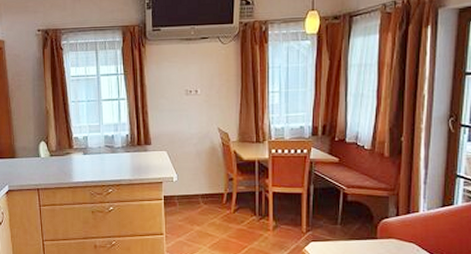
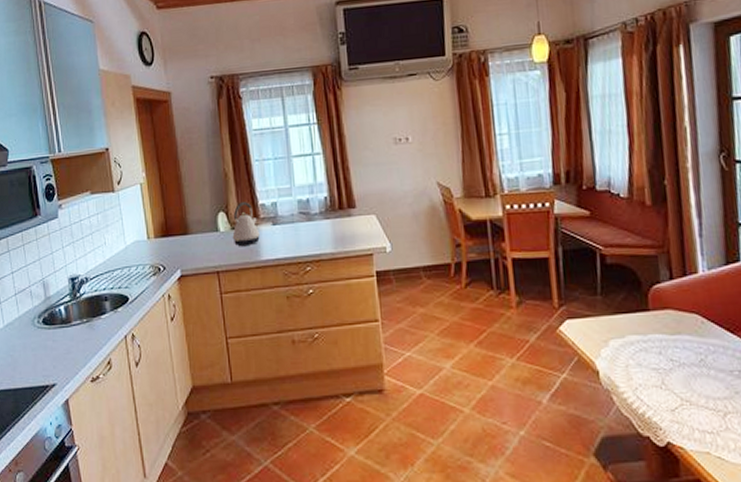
kettle: none [51,135,73,169] -> present [232,202,260,246]

